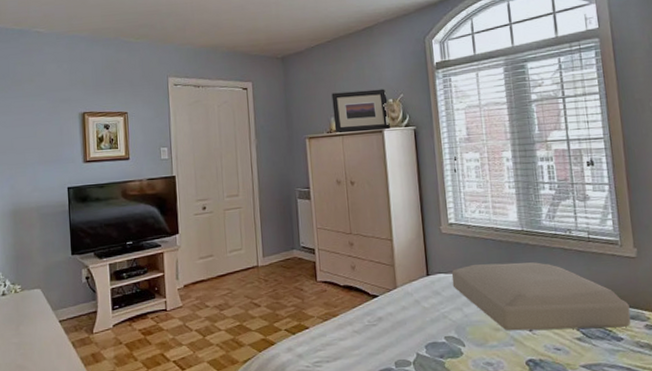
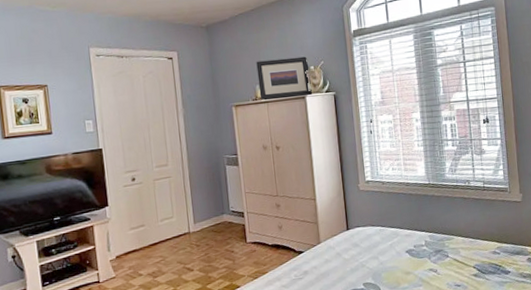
cushion: present [451,262,631,331] -> none [368,211,517,274]

